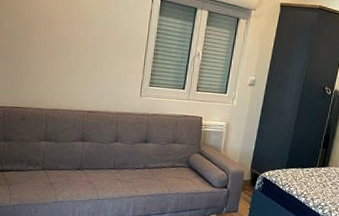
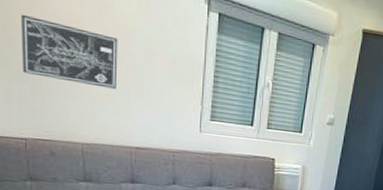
wall art: none [10,12,82,64] -> present [21,14,118,89]

